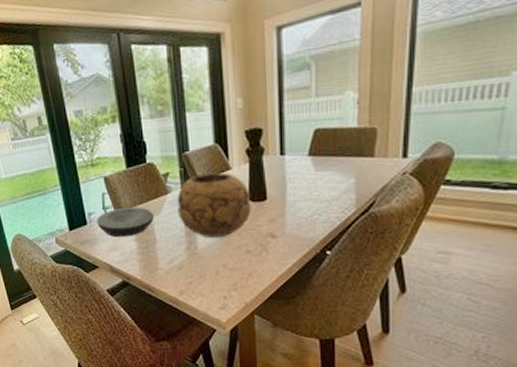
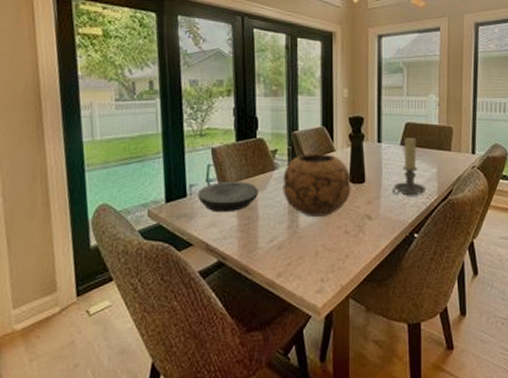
candle holder: none [299,145,342,211] -> present [392,137,427,196]

